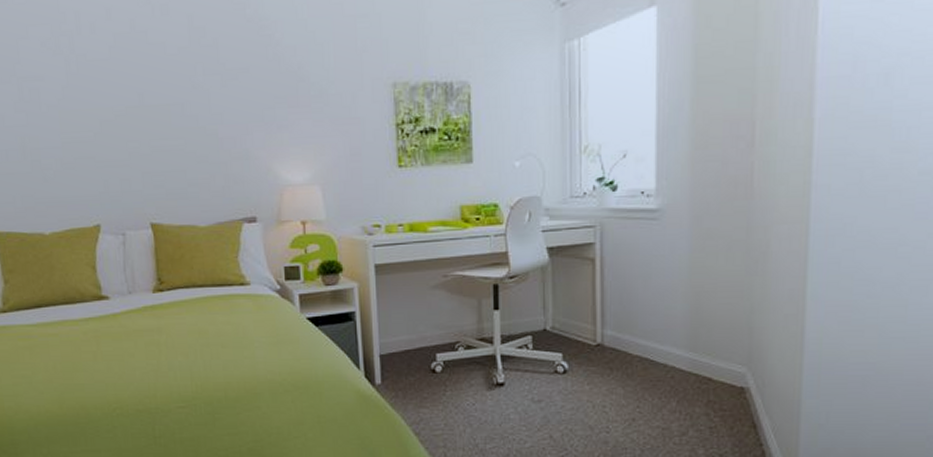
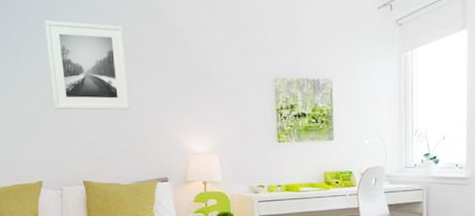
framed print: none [100,19,208,133] -> present [45,20,130,110]

